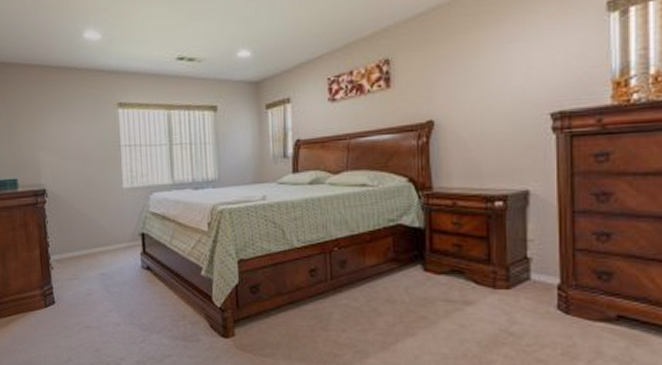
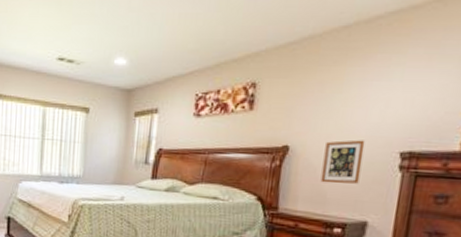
picture frame: none [472,105,513,155] -> present [320,139,366,184]

